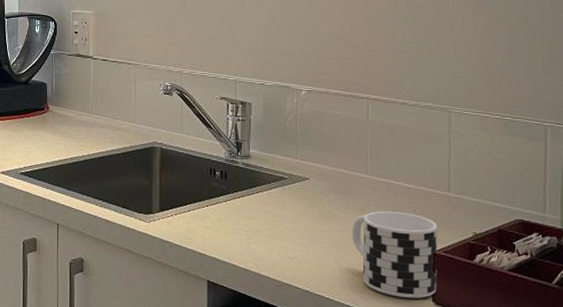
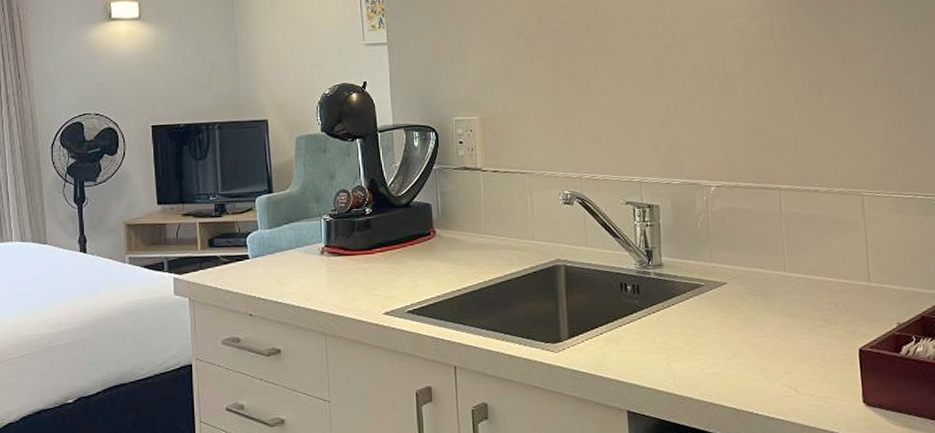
cup: present [351,211,438,299] -> none [774,309,867,403]

